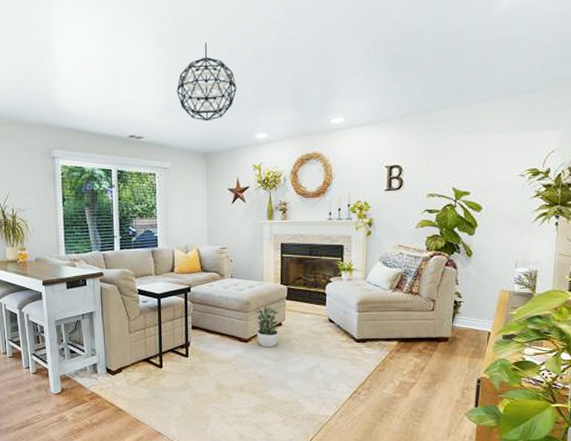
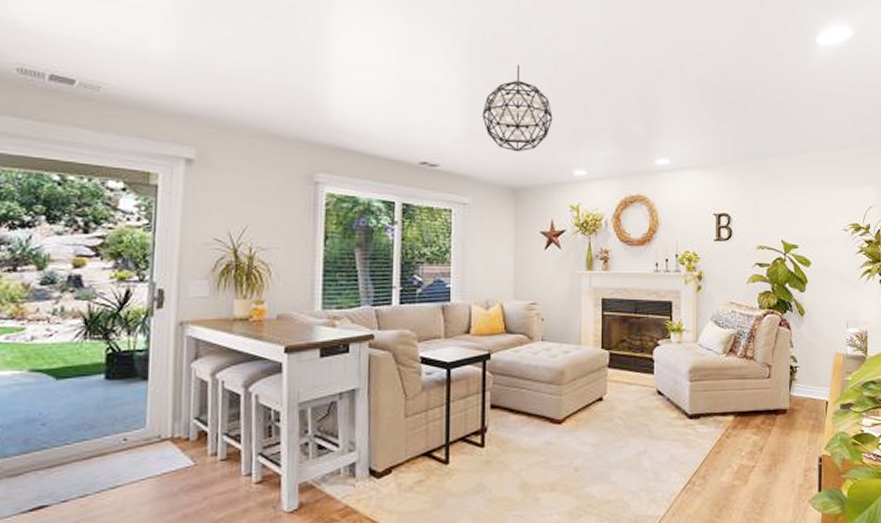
potted plant: present [254,307,278,348] -> none [570,377,599,430]

